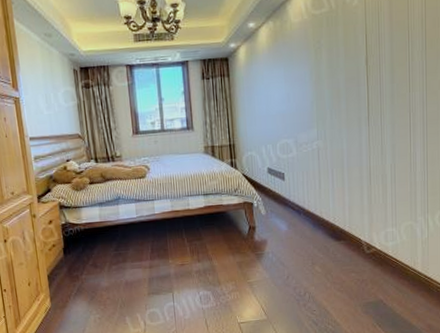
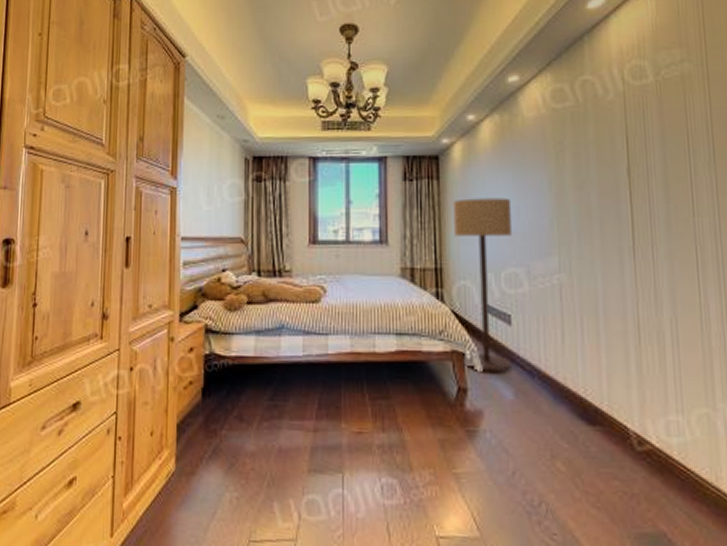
floor lamp: none [241,87,285,215] -> present [453,198,513,374]

